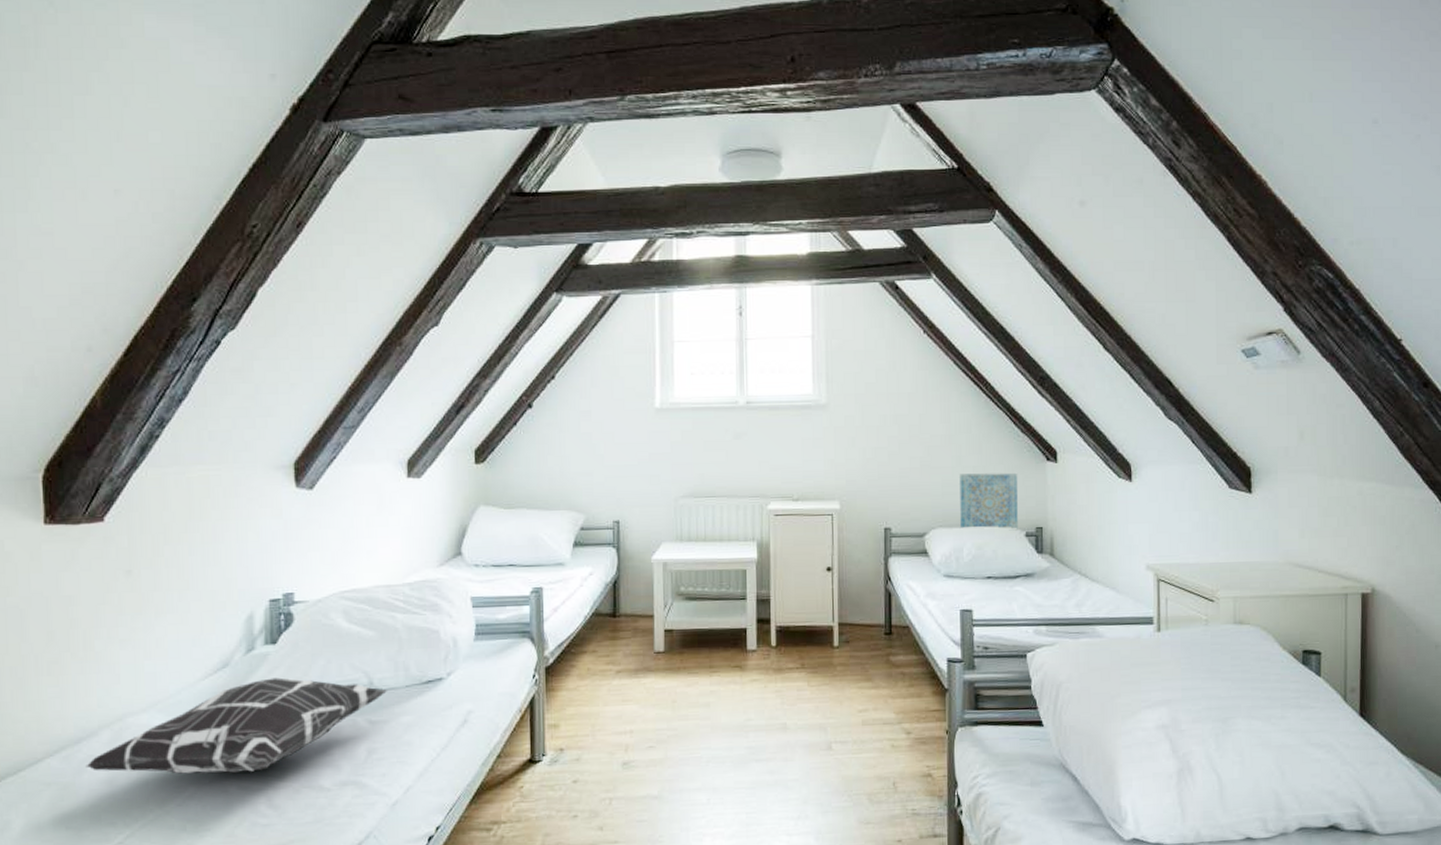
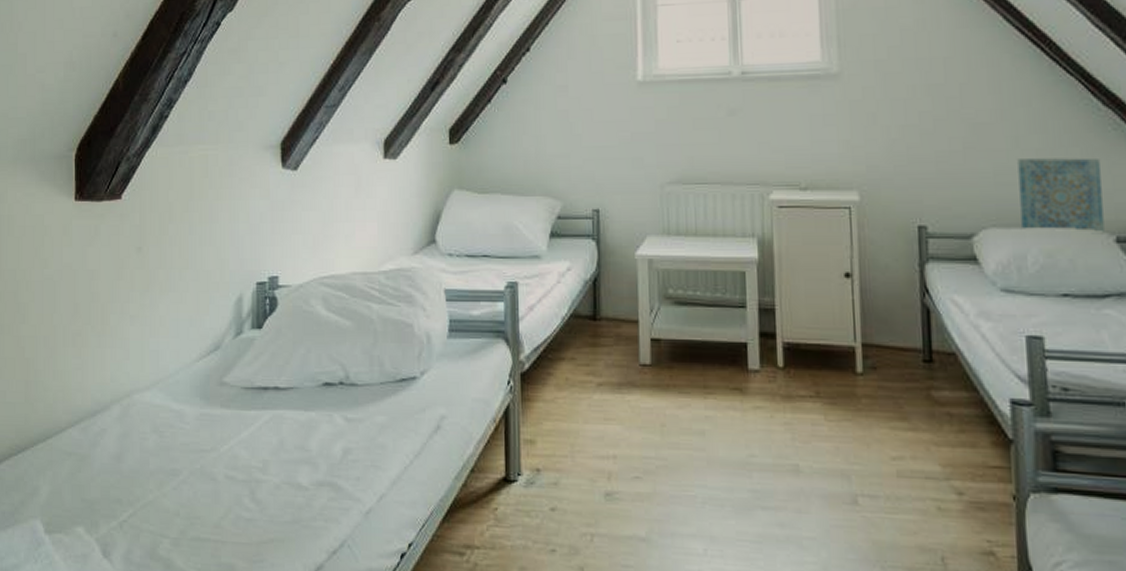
decorative pillow: present [86,677,387,774] -> none [99,364,362,461]

